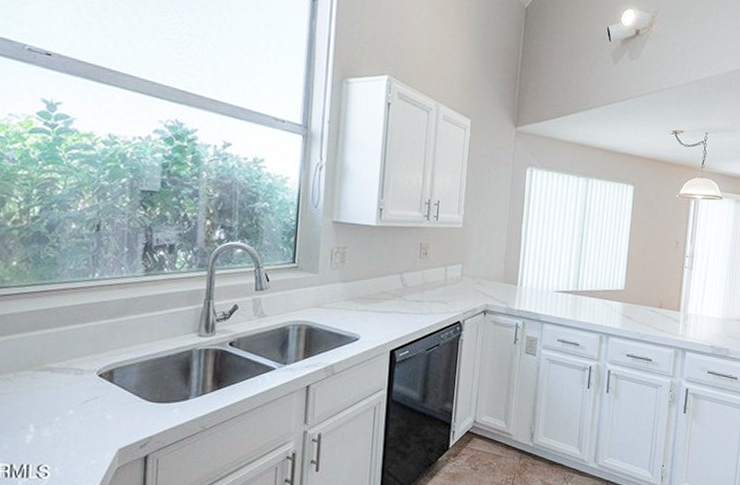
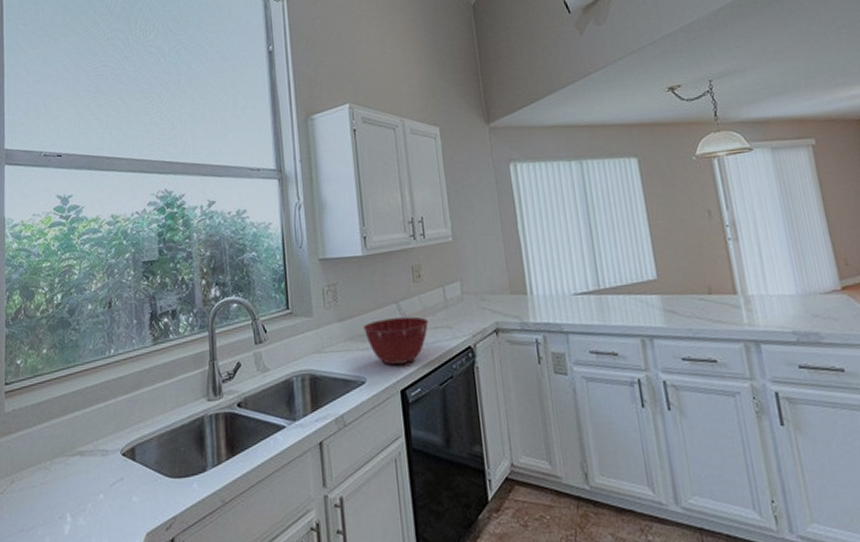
mixing bowl: none [365,286,428,328] -> present [363,316,429,365]

